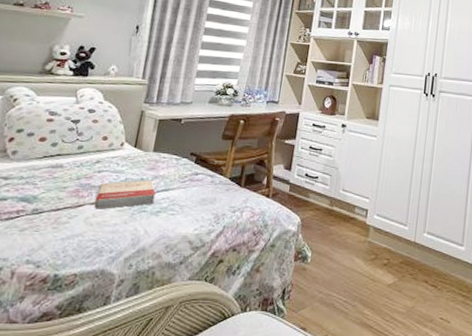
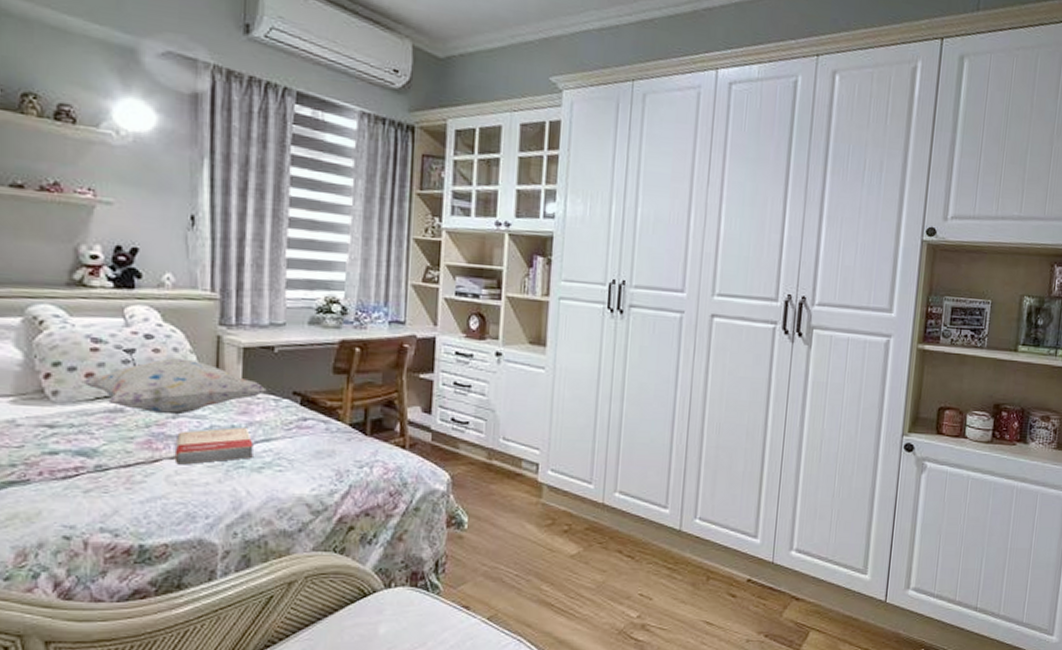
decorative pillow: none [35,126,172,170] -> present [81,357,267,415]

